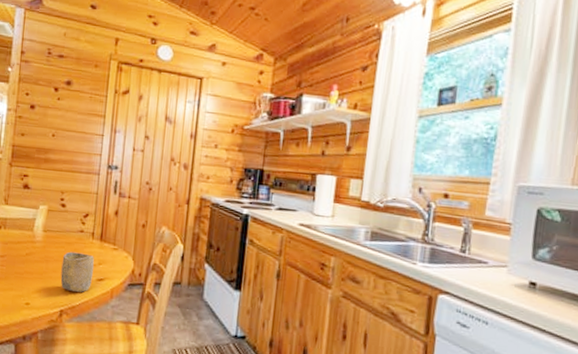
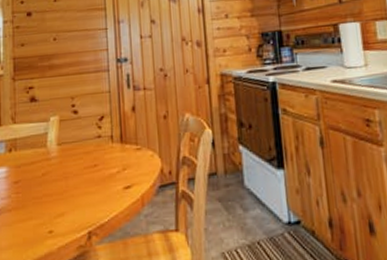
cup: present [60,251,94,293] -> none [82,160,119,207]

